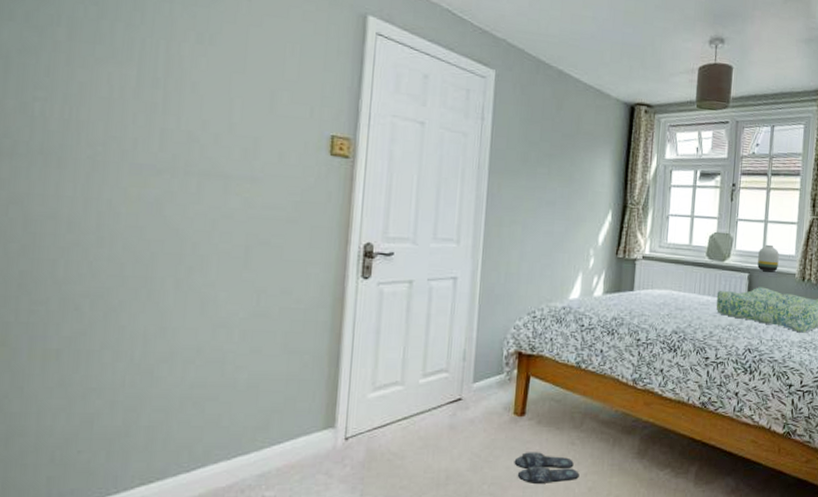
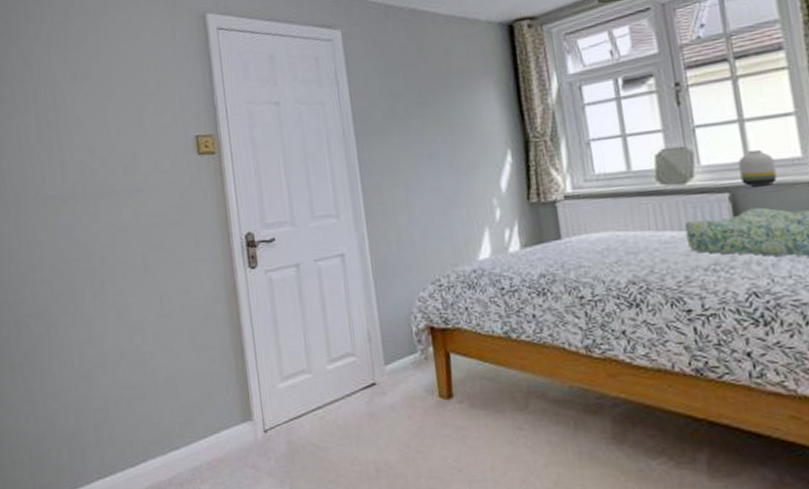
slippers: present [514,452,580,483] -> none [451,440,538,477]

